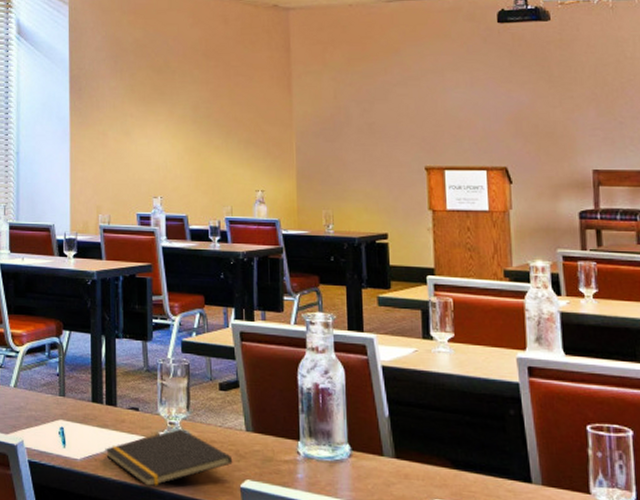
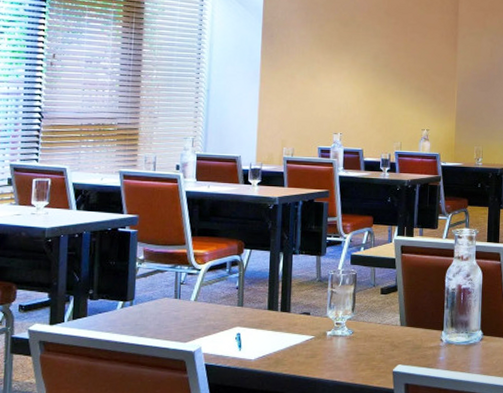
notepad: present [105,428,233,487] -> none [277,327,388,378]

